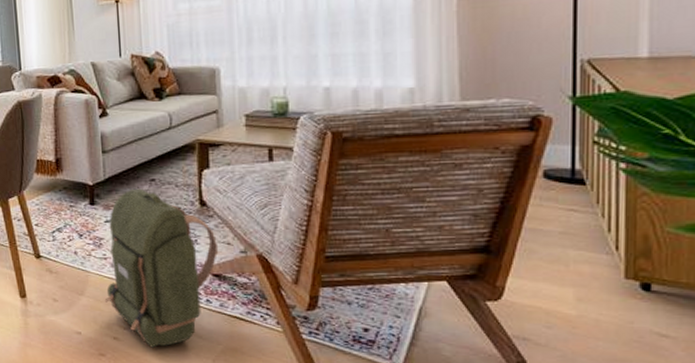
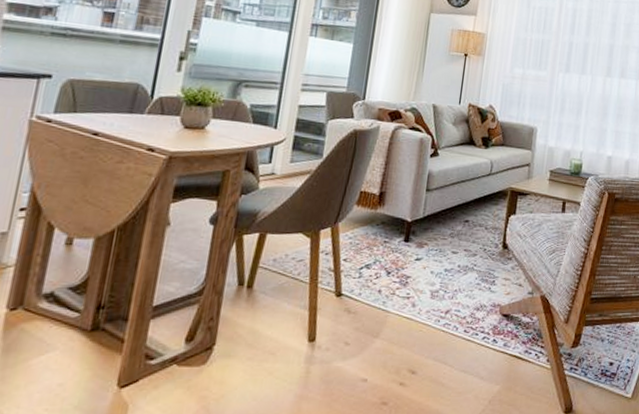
backpack: present [104,188,219,348] -> none [398,228,512,392]

